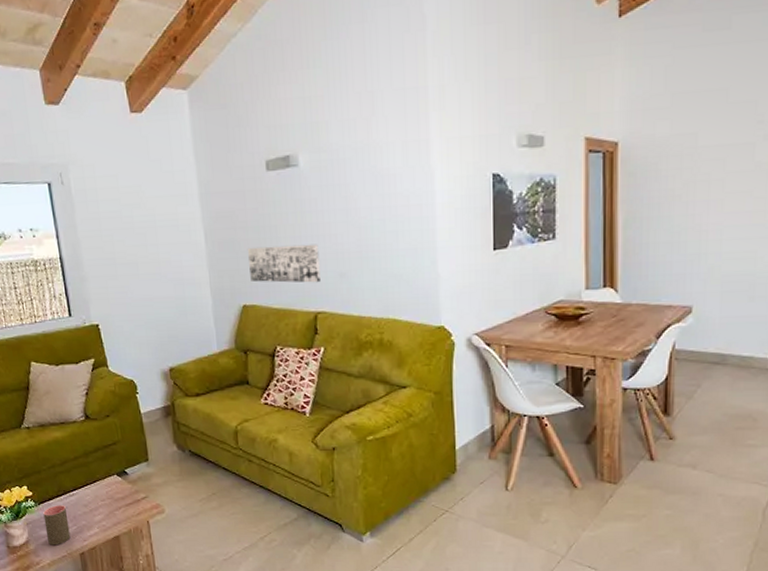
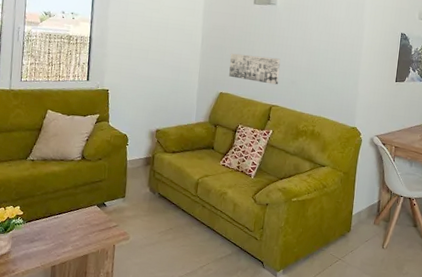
cup: present [43,505,71,546] -> none [26,224,49,258]

